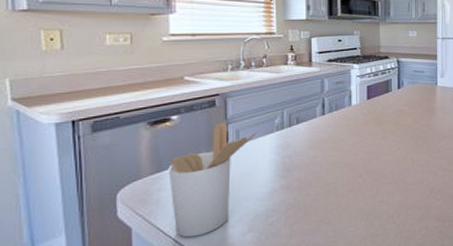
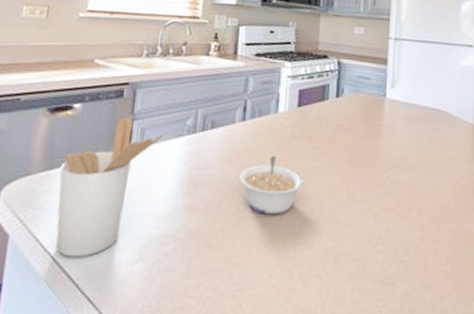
legume: none [325,139,378,184] -> present [239,155,304,215]

